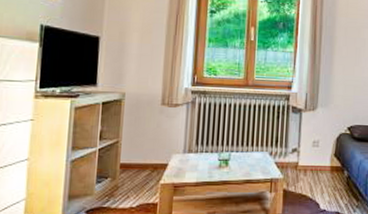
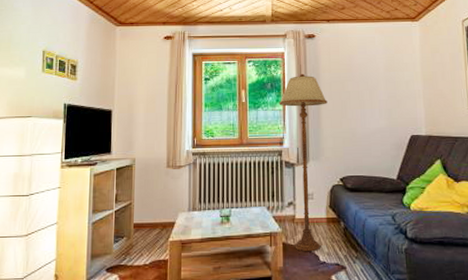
floor lamp: none [290,15,342,200] -> present [279,73,327,252]

